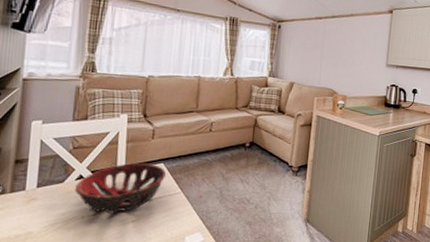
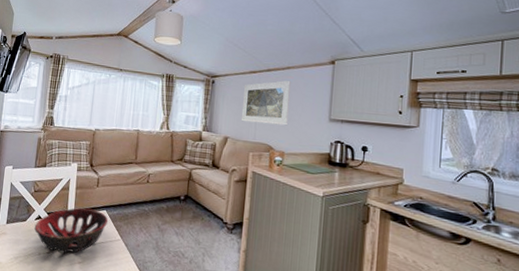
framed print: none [306,27,354,71] -> present [241,80,291,126]

